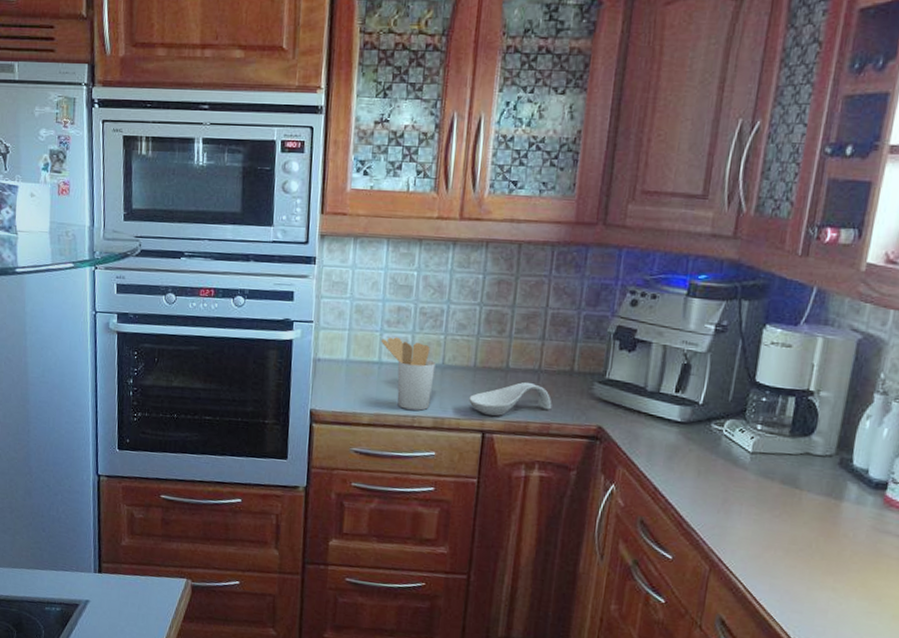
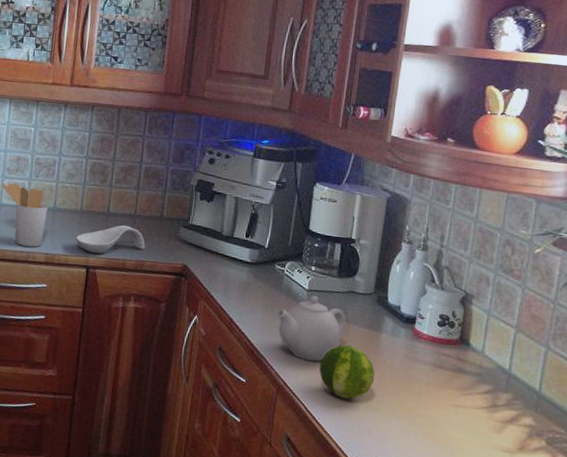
teapot: none [712,459,799,535] -> present [277,296,346,362]
fruit: none [762,515,833,577] -> present [319,344,375,399]

